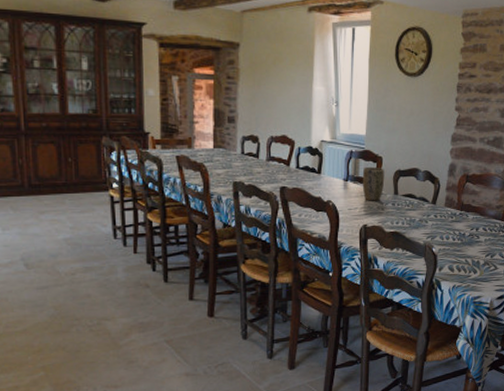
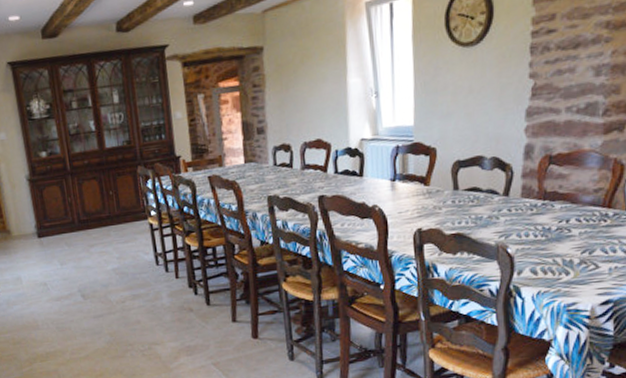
plant pot: present [362,166,385,201] -> none [412,160,441,201]

